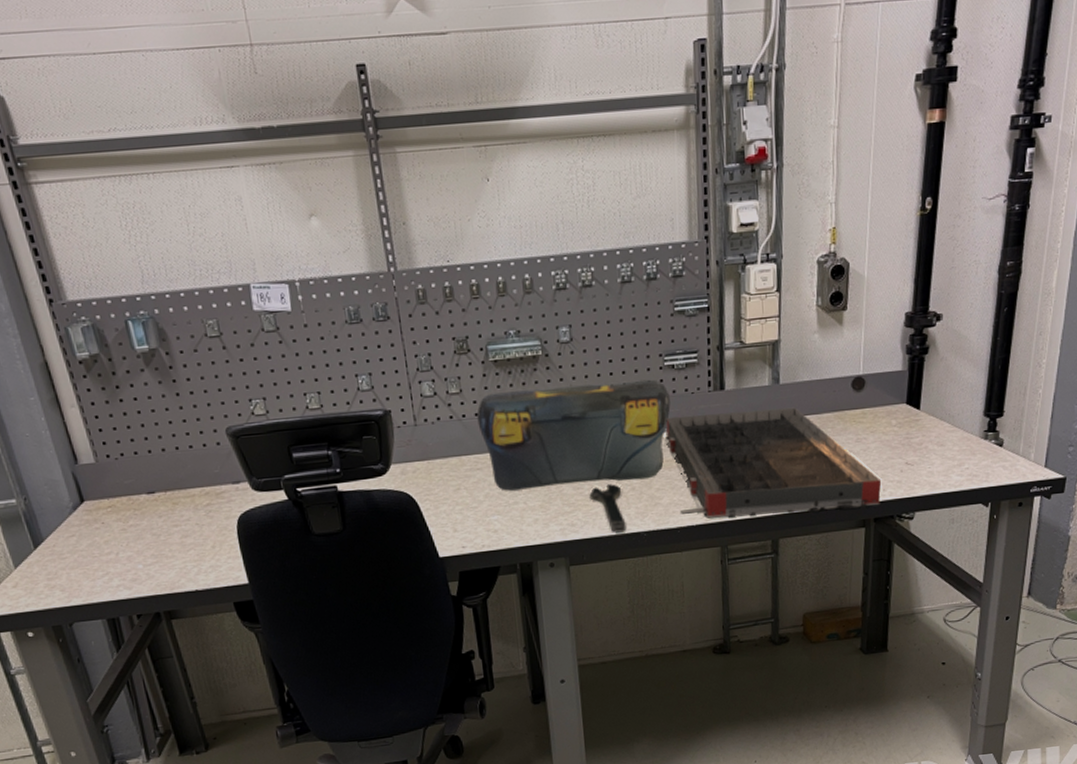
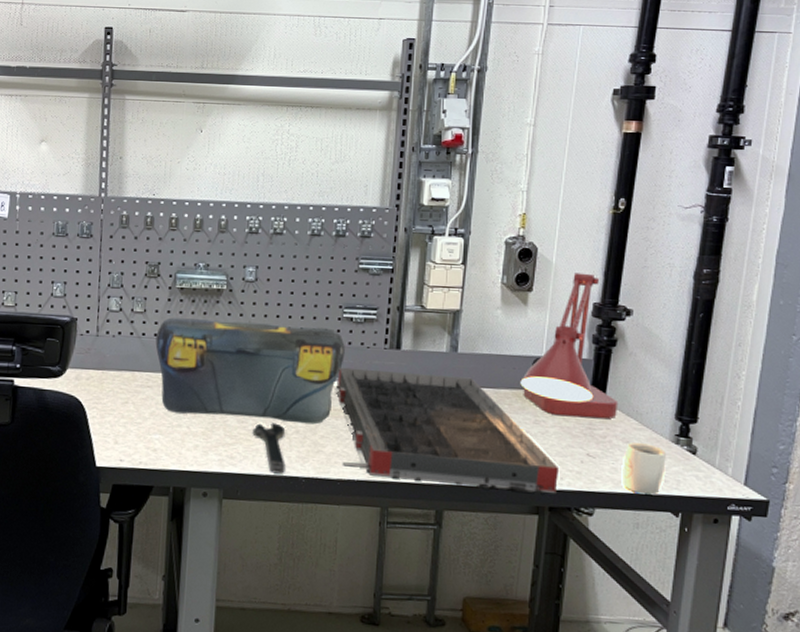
desk lamp: none [841,282,932,431] -> present [520,273,618,419]
mug: none [938,443,976,492] -> present [623,442,666,495]

